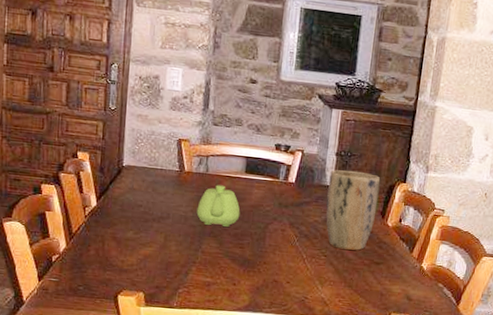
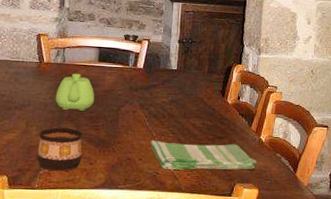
cup: none [176,243,225,291] -> present [37,127,82,172]
dish towel: none [299,262,416,299] -> present [150,140,257,170]
plant pot: present [326,170,381,250] -> none [171,55,219,127]

